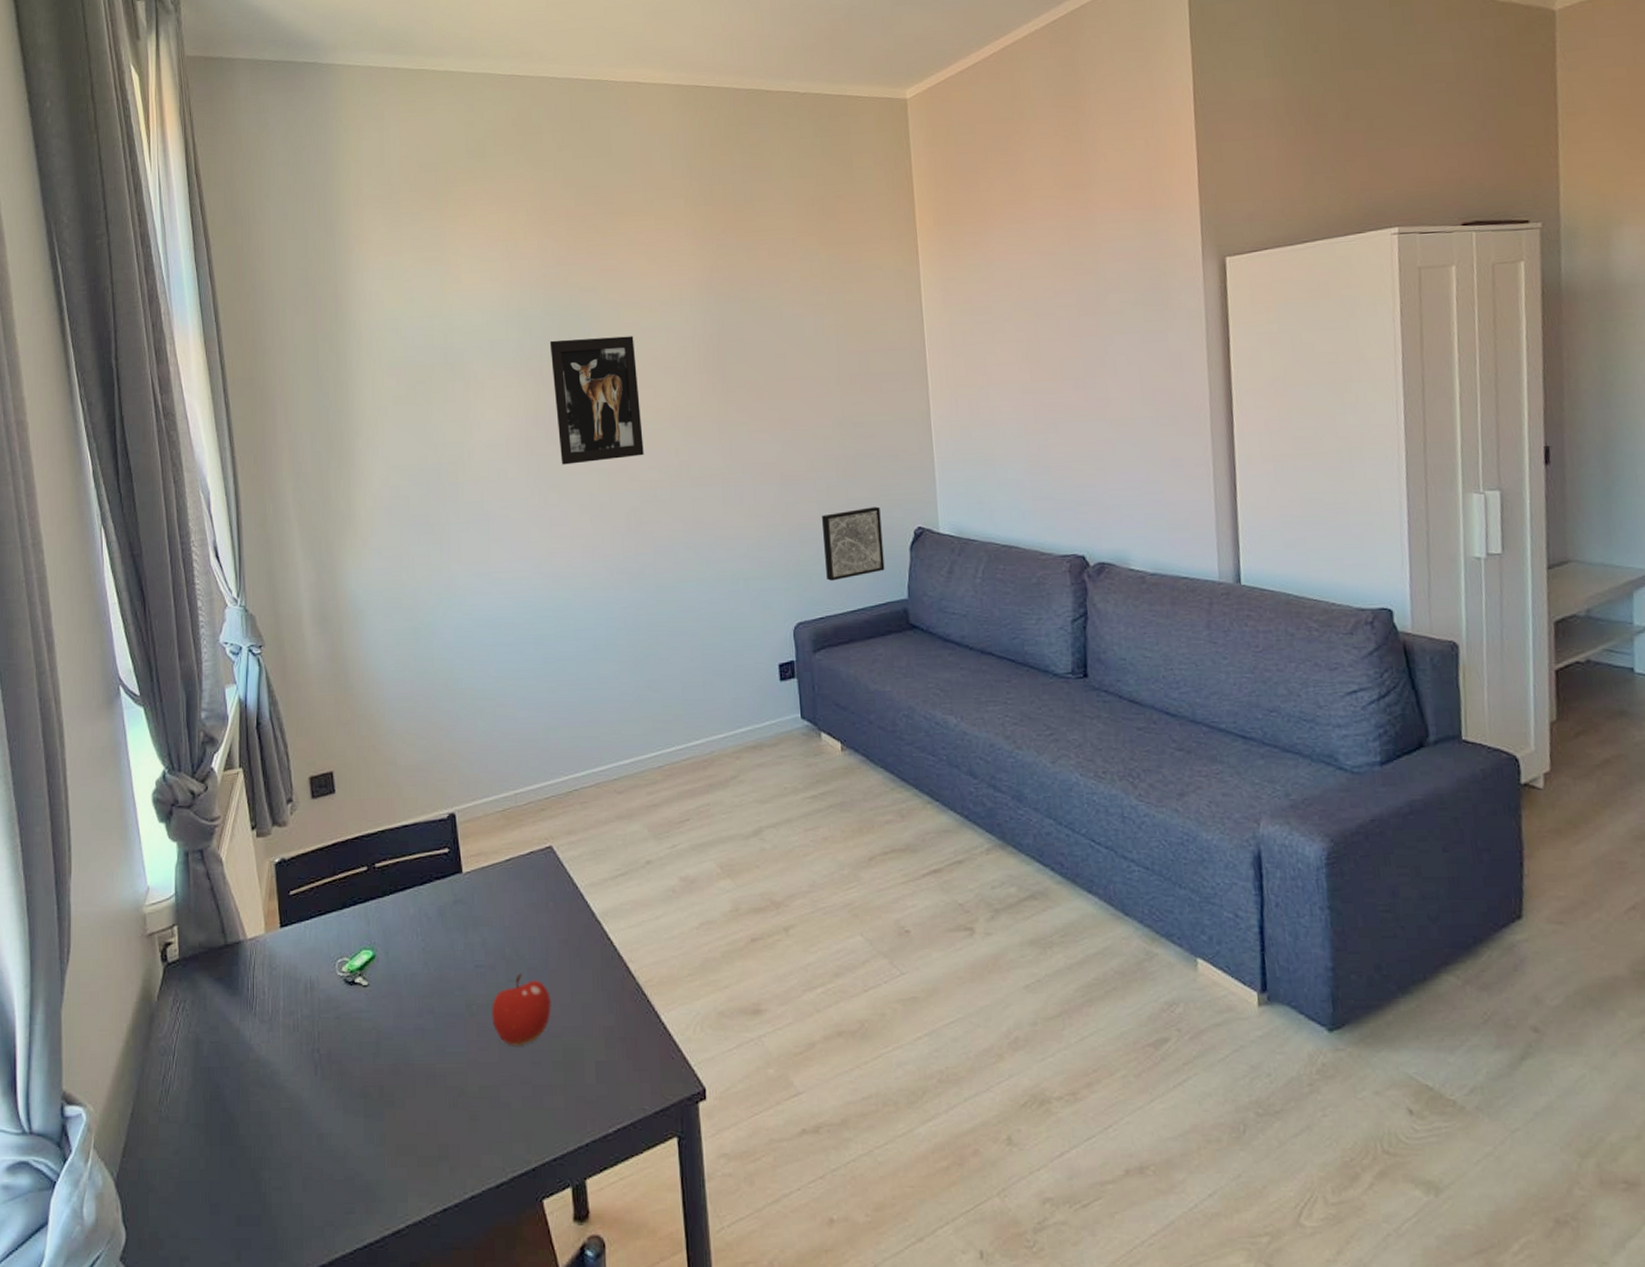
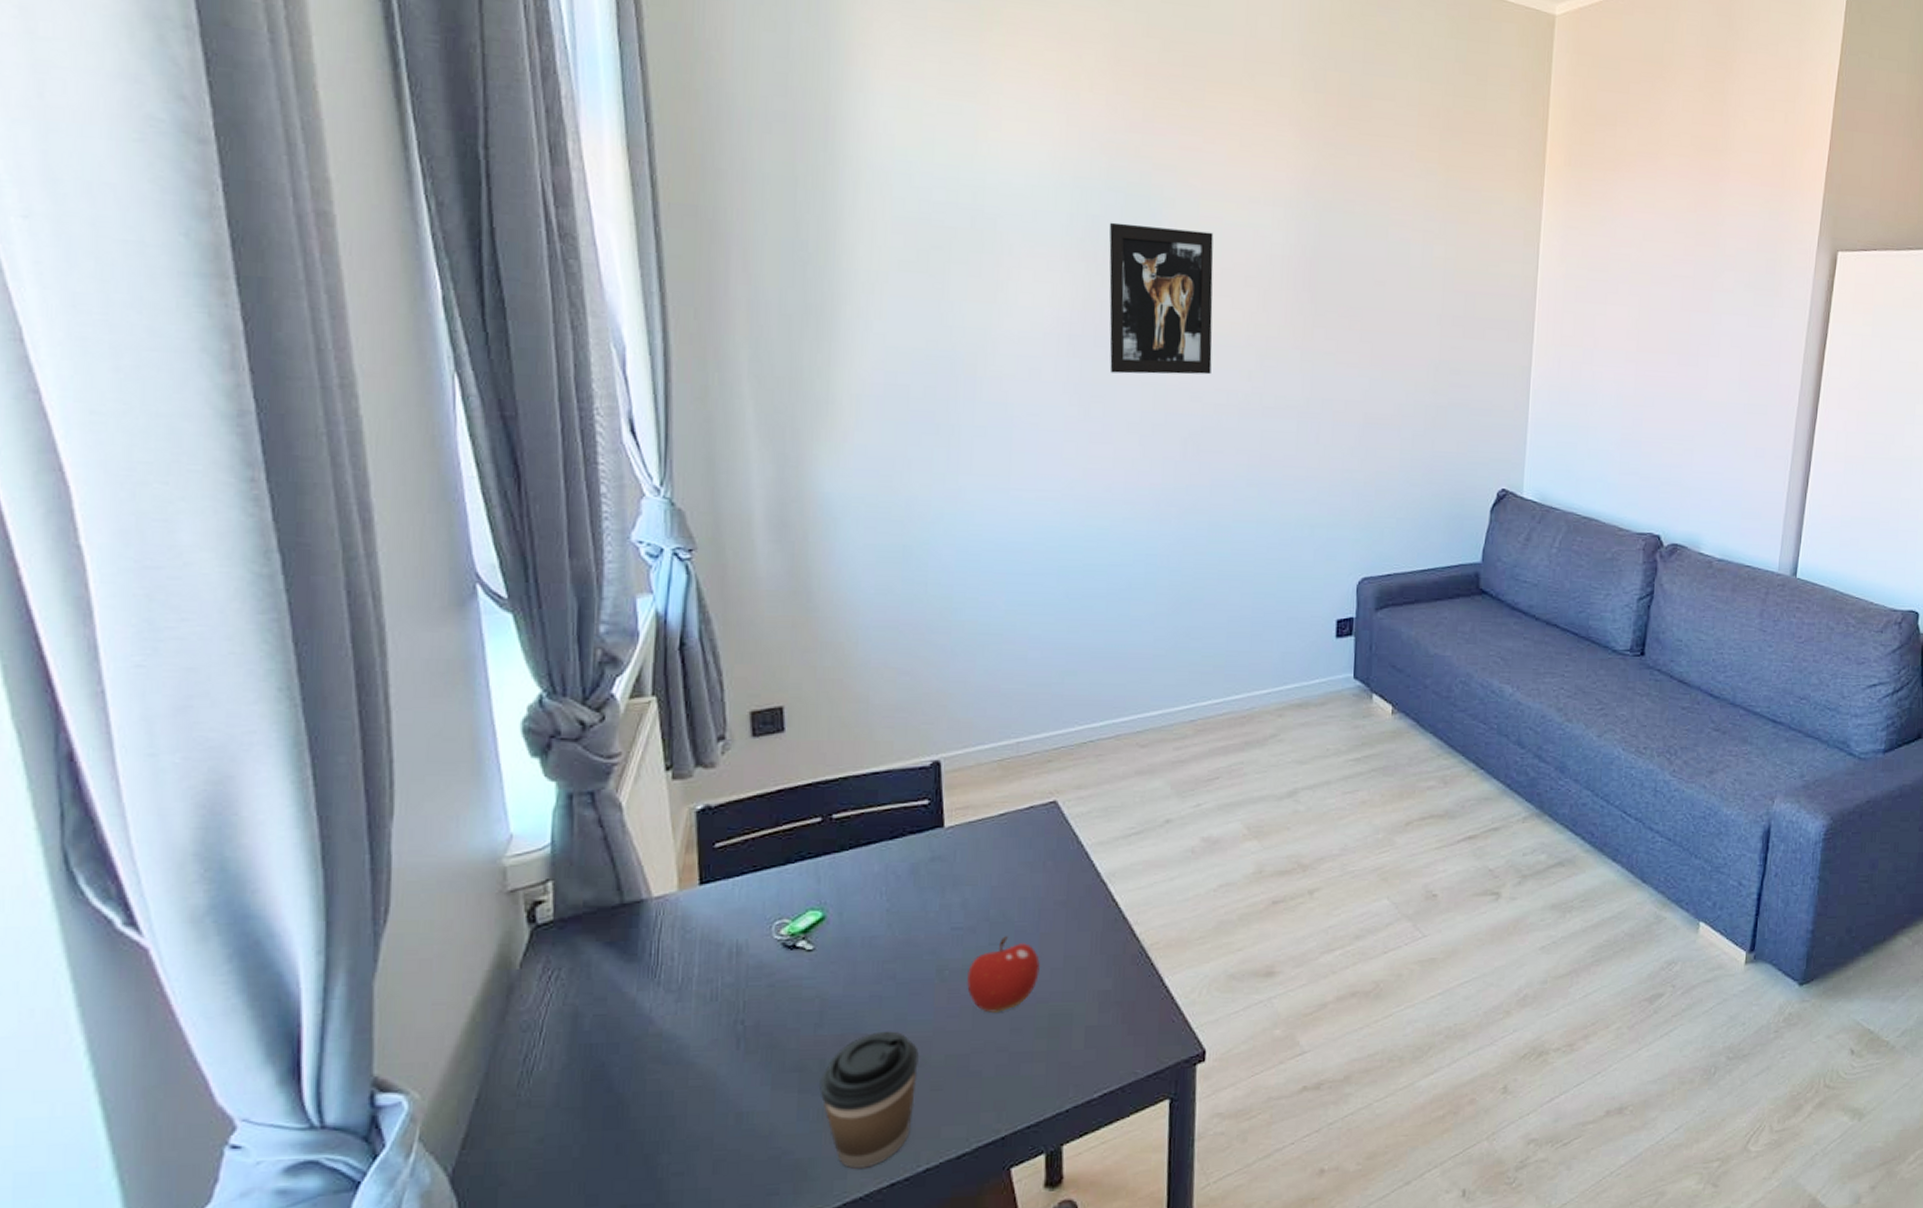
coffee cup: none [380,1062,458,1192] -> present [819,1031,919,1169]
wall art: present [822,506,885,581] -> none [1400,462,1465,537]

